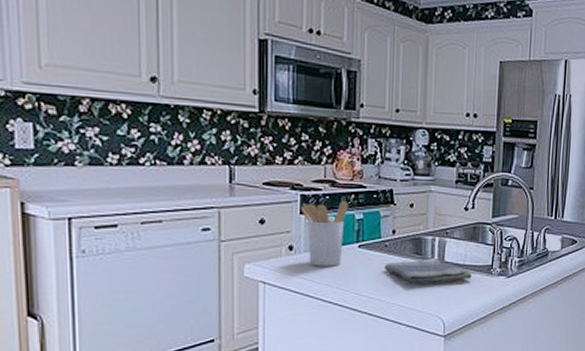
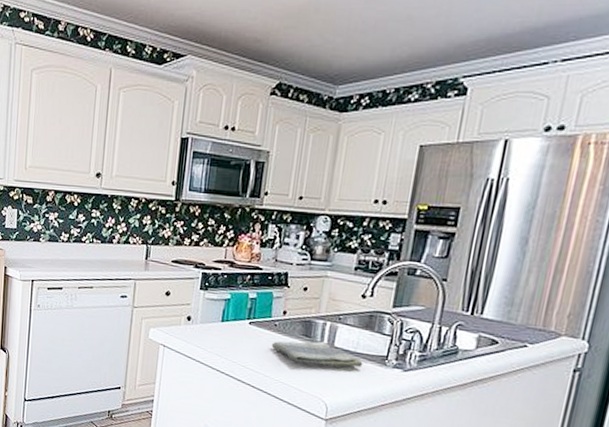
utensil holder: present [300,200,349,266] -> none [200,280,244,339]

